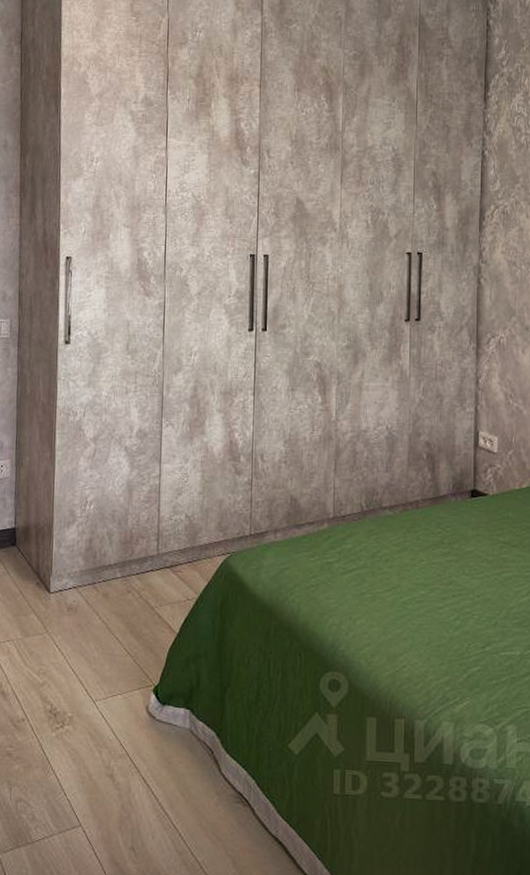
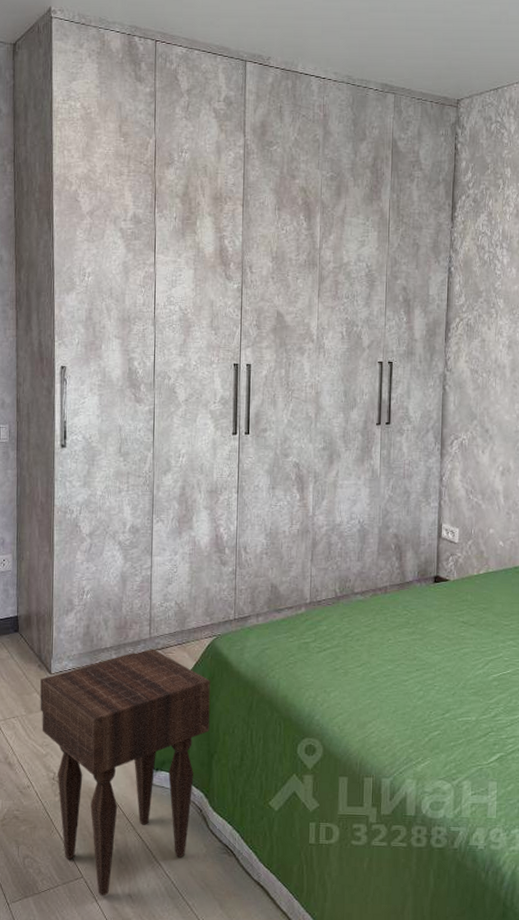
nightstand: none [37,566,223,849] -> present [40,648,210,896]

